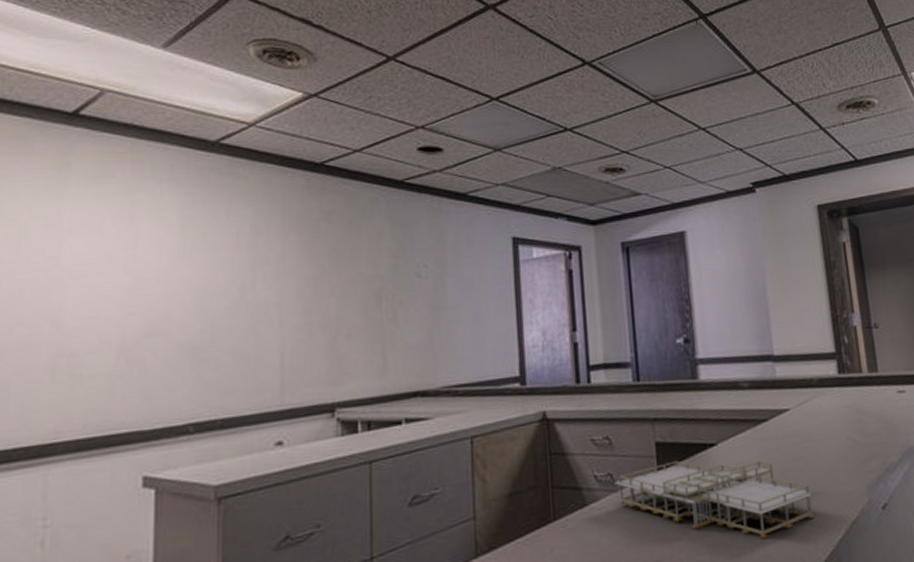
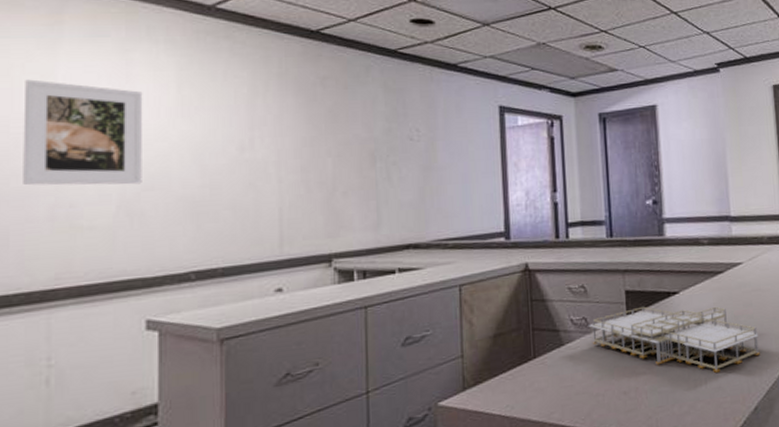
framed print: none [26,223,146,334] -> present [23,79,143,186]

